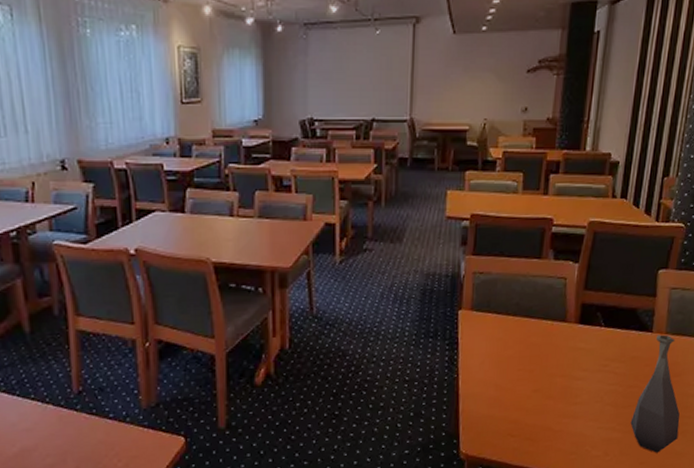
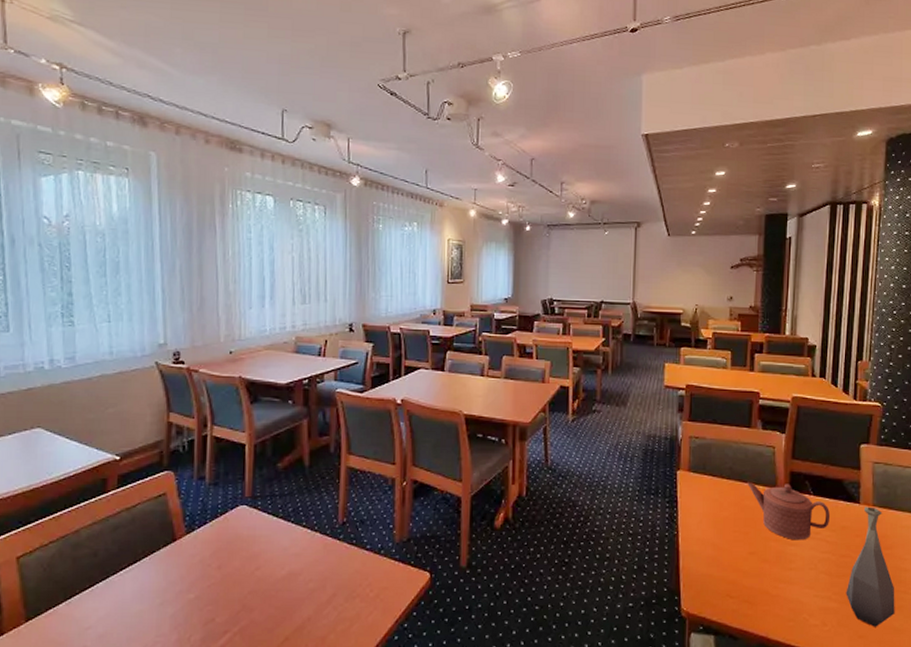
teapot: none [535,316,620,375] -> present [747,482,830,541]

